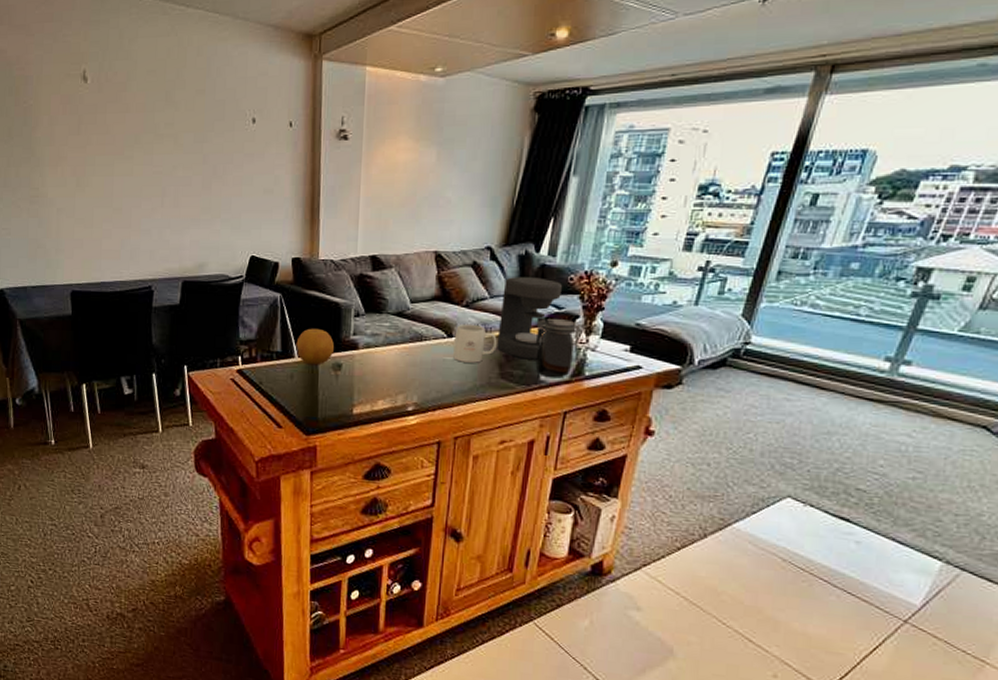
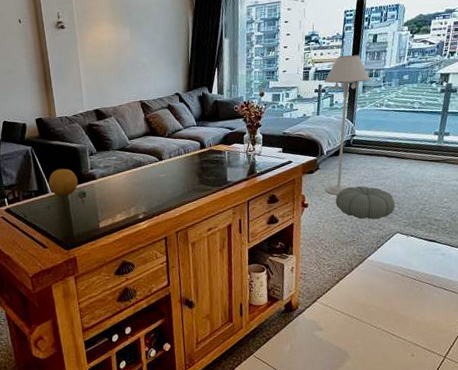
mug: present [453,324,497,363] -> none [164,148,195,177]
coffee maker: present [497,277,563,360] -> none [192,110,232,169]
jar: present [535,319,581,378] -> none [219,136,249,178]
floor lamp: none [686,220,793,427] -> present [324,55,370,196]
pouf: none [698,417,794,472] -> present [335,186,395,220]

